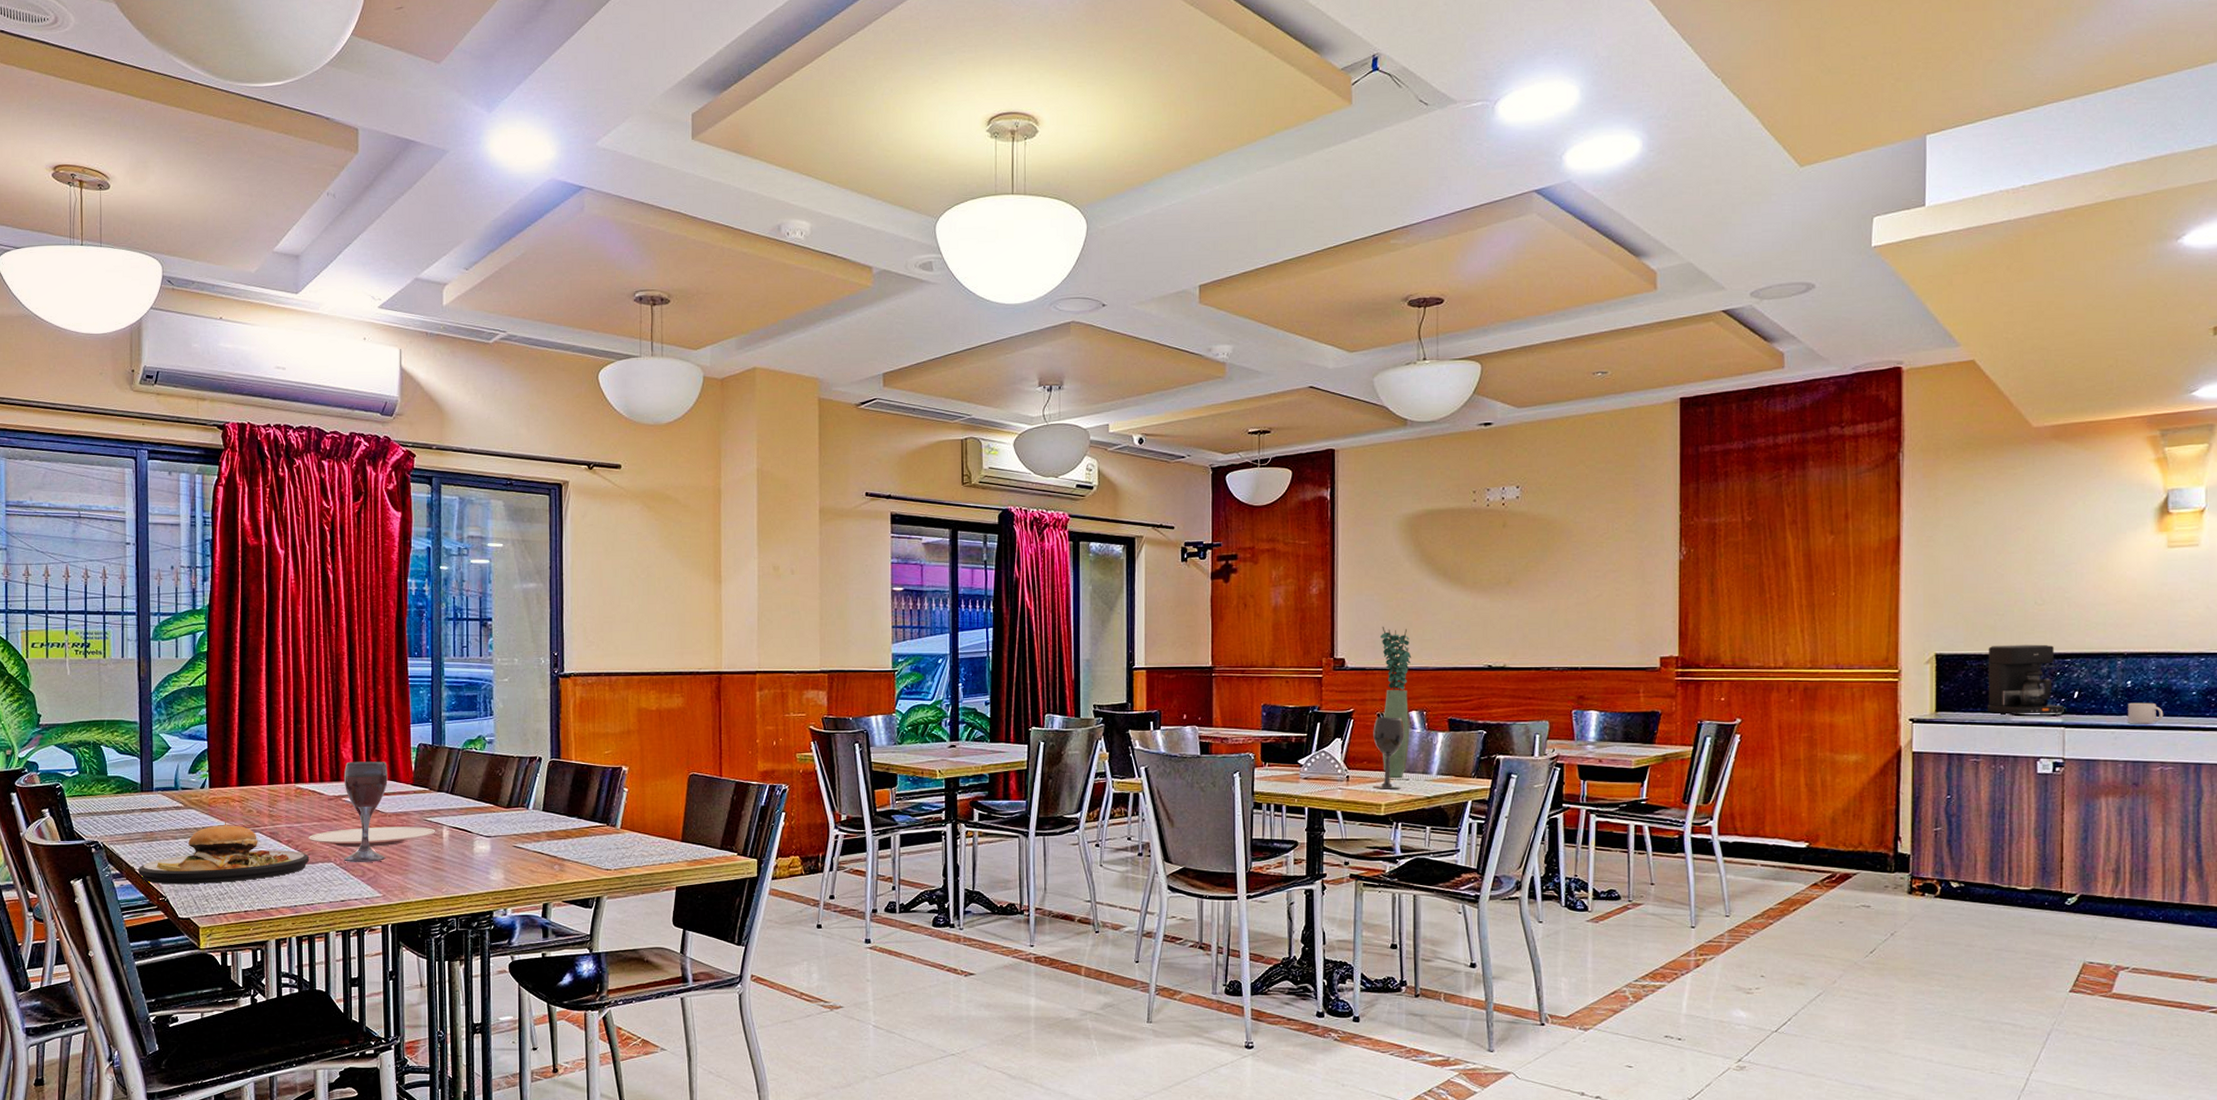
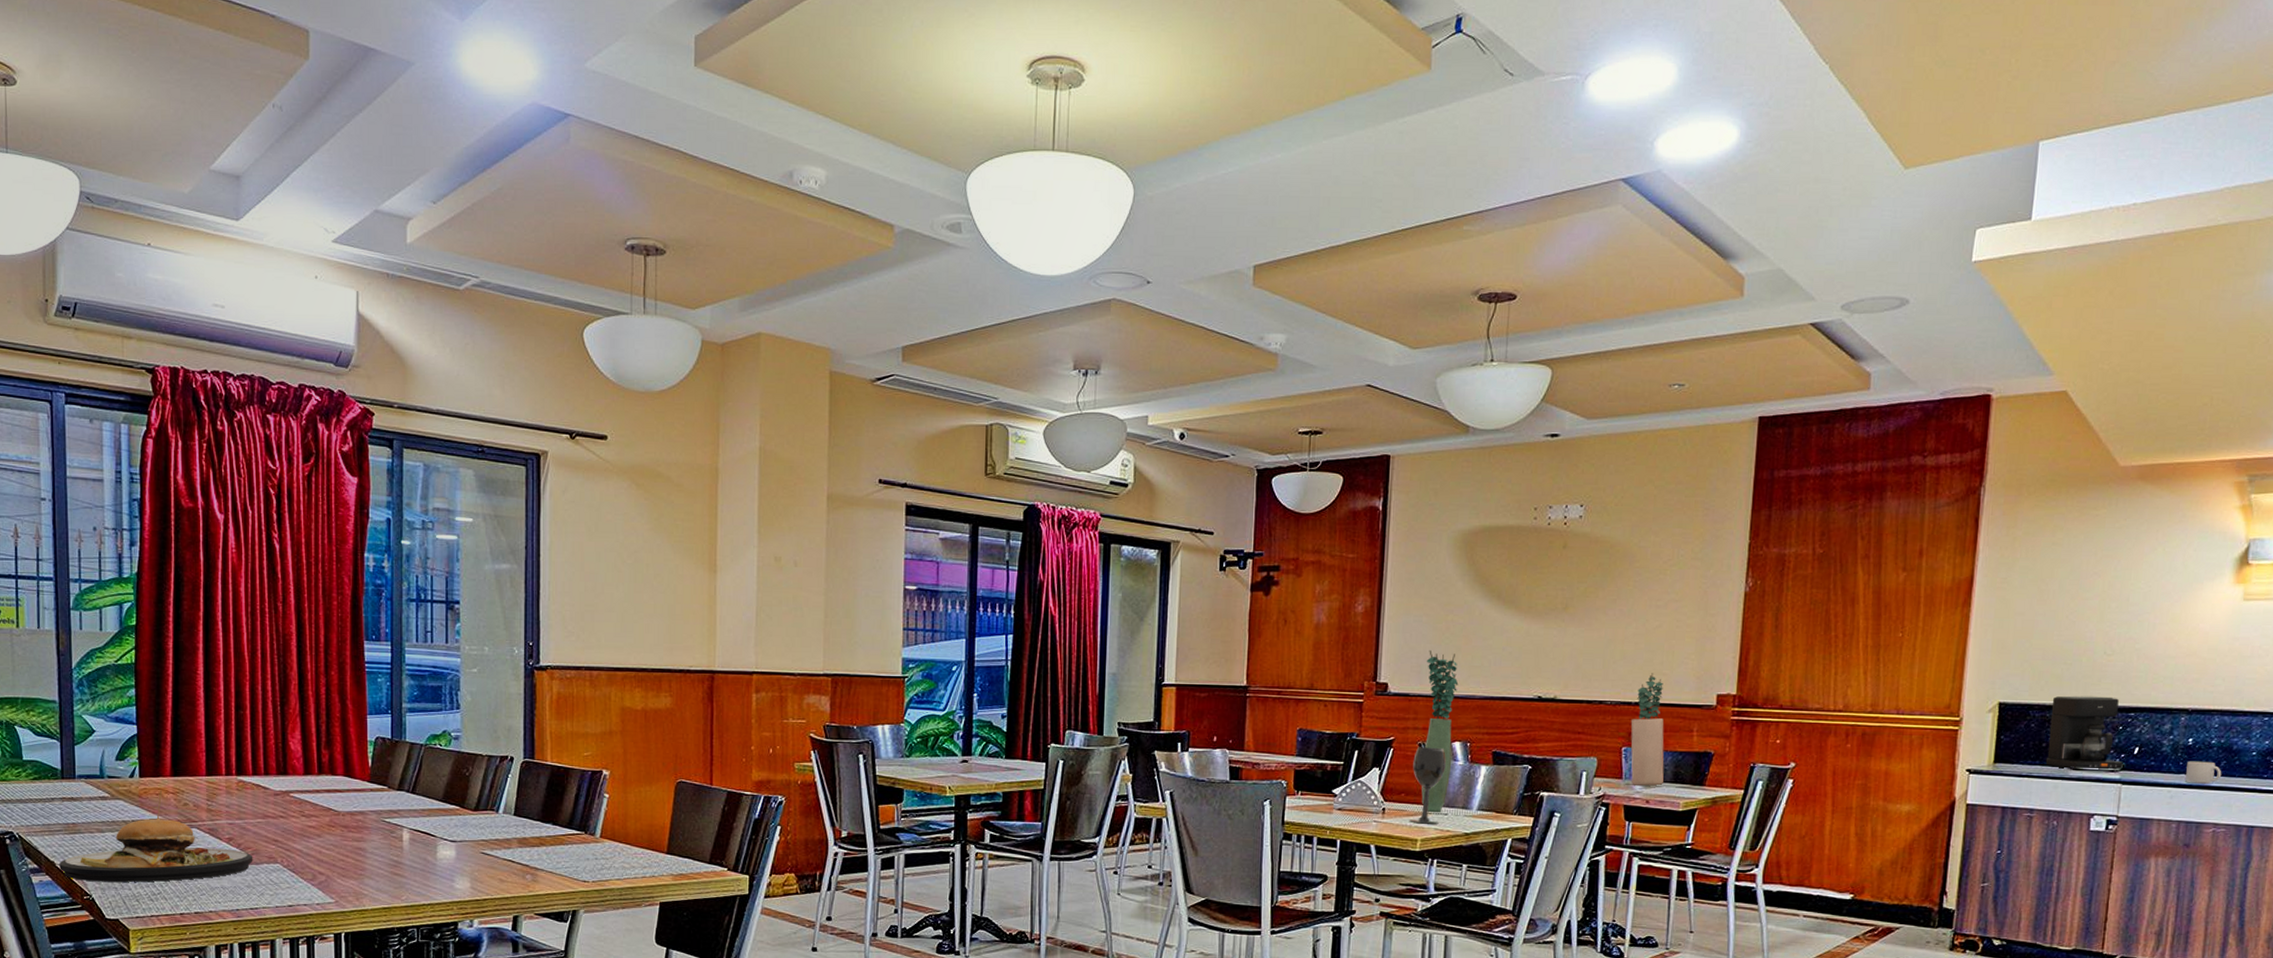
plate: present [308,826,436,848] -> none [252,826,395,849]
cup: present [344,761,388,863] -> none [291,754,341,866]
vase: none [1579,639,1614,746] -> present [1630,673,1665,786]

